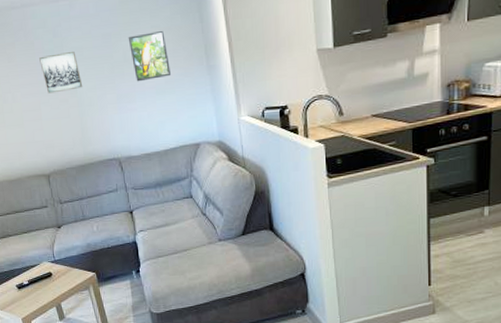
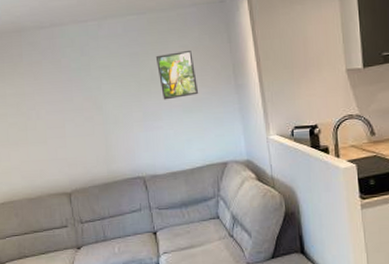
wall art: present [39,52,83,94] -> none [66,70,109,111]

